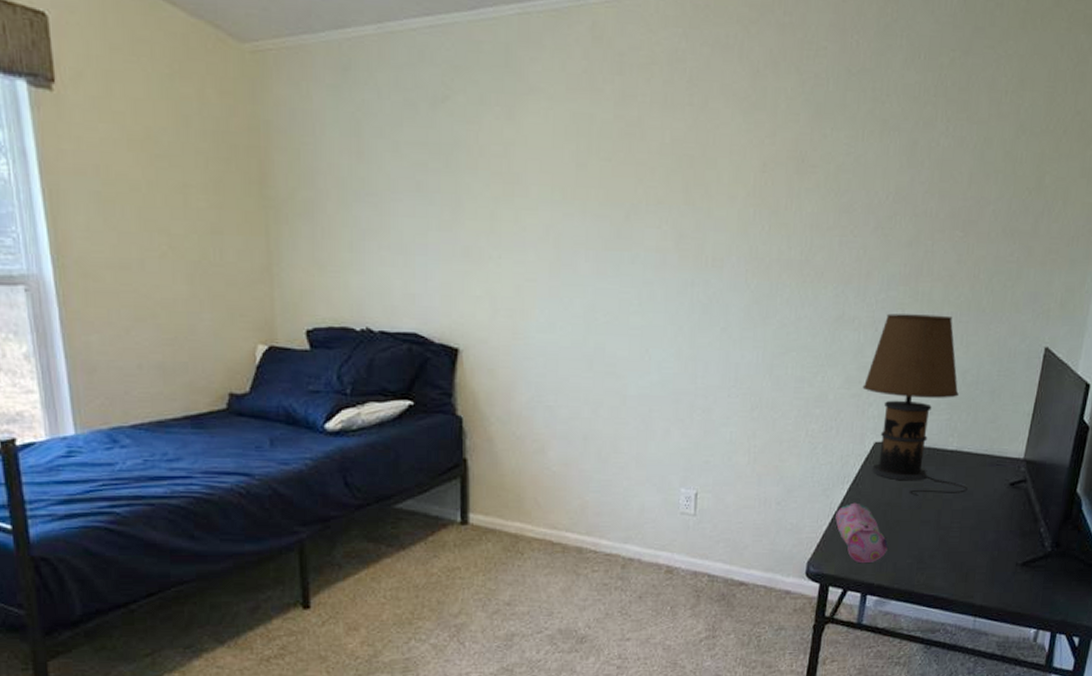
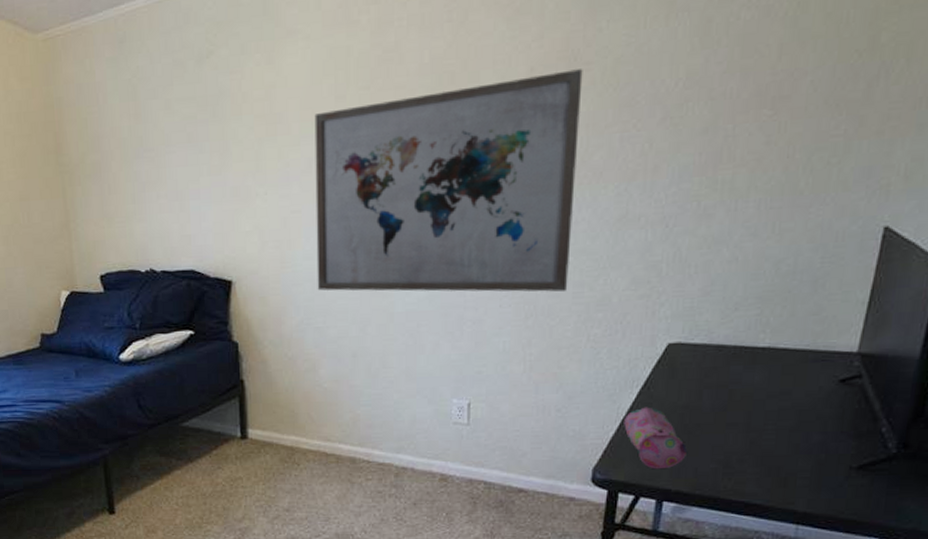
wall art: none [550,170,809,385] -> present [314,69,583,292]
table lamp: present [862,313,968,496] -> none [652,203,785,398]

